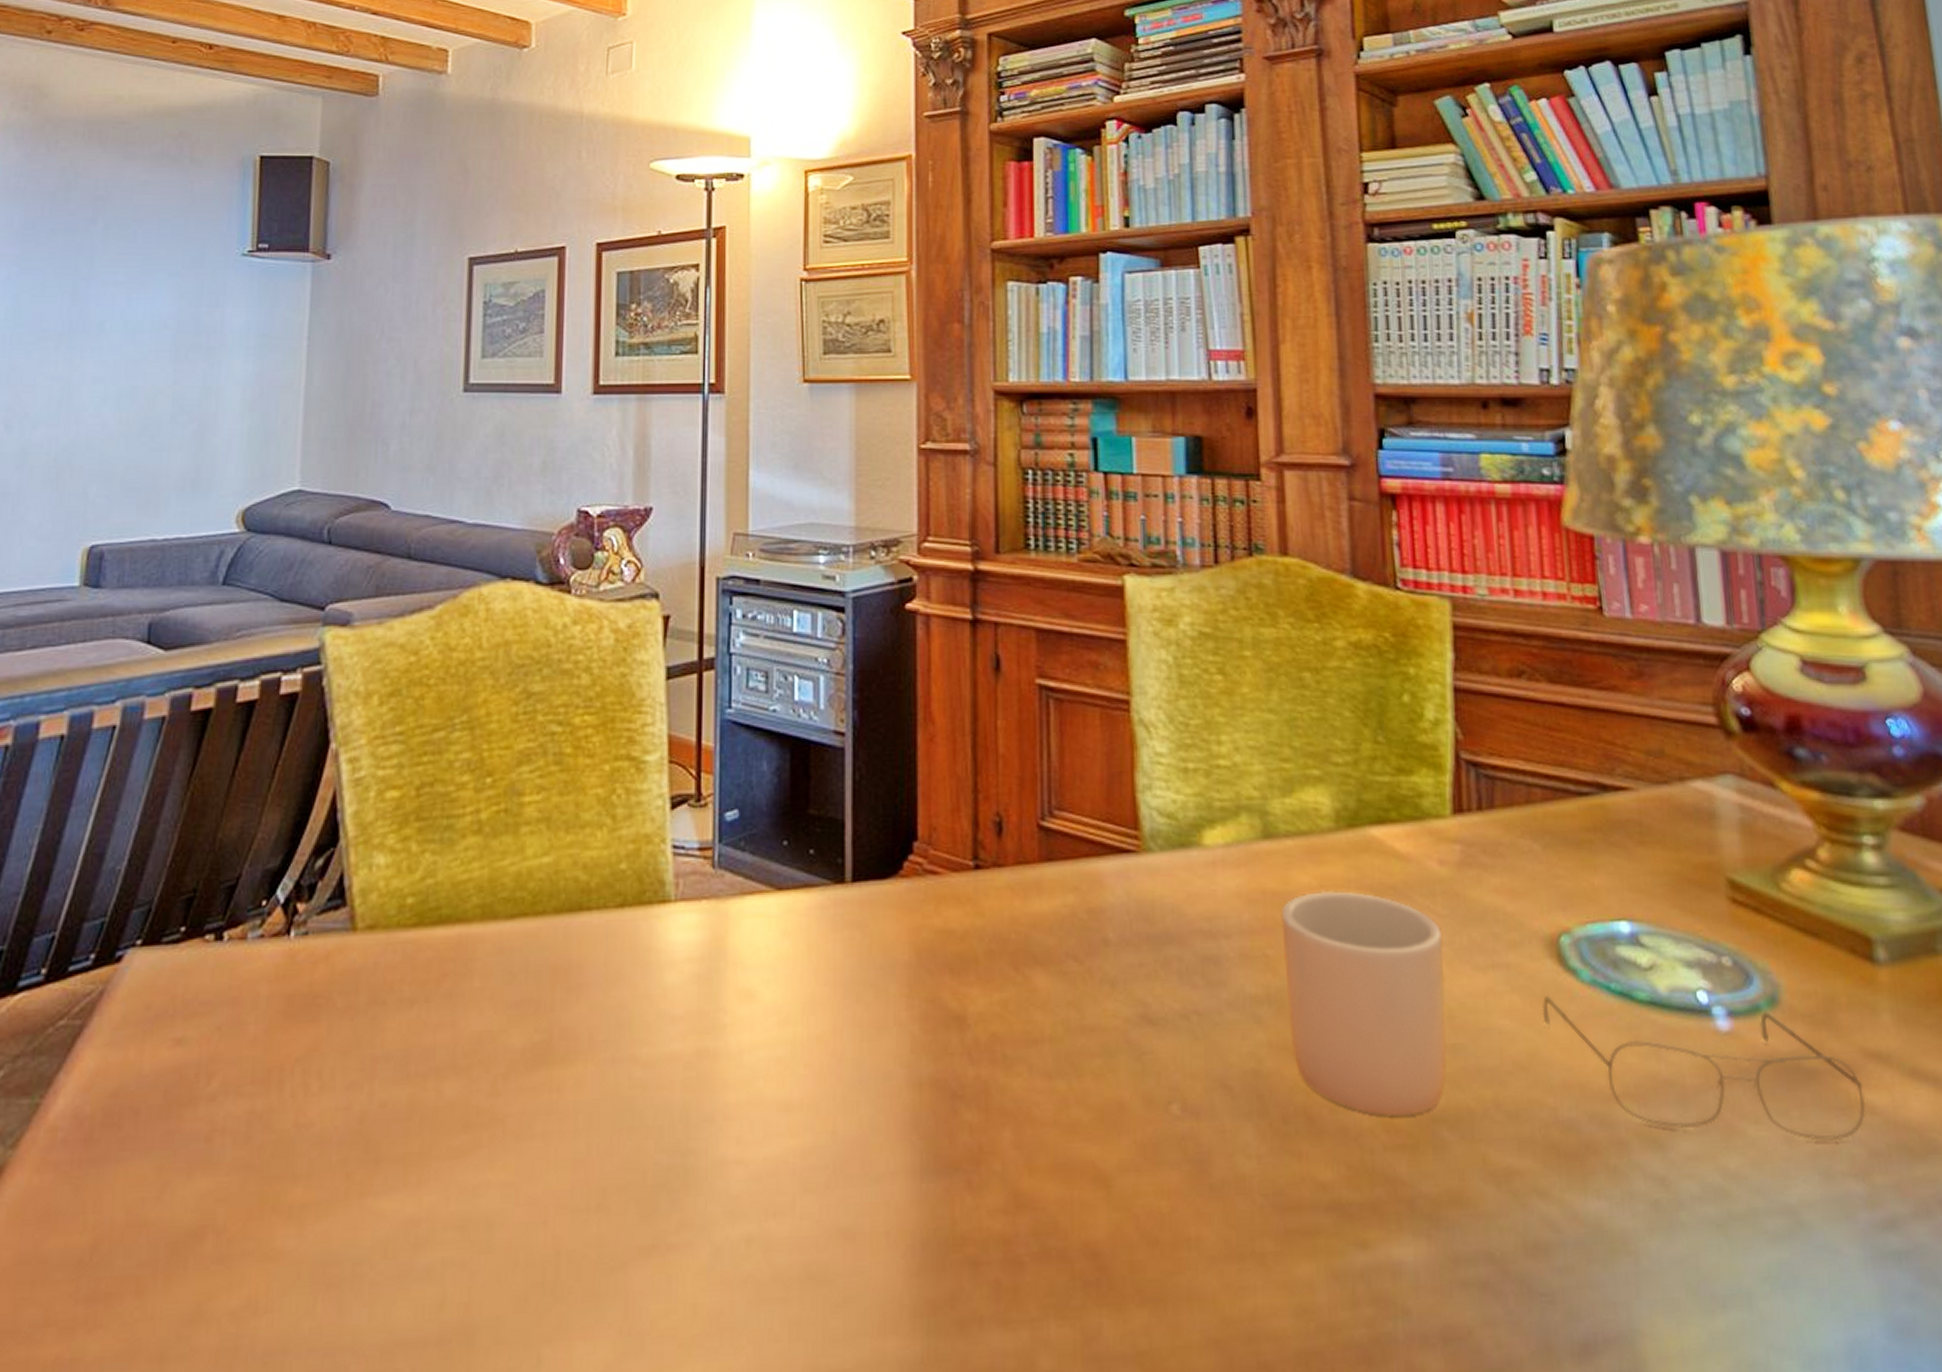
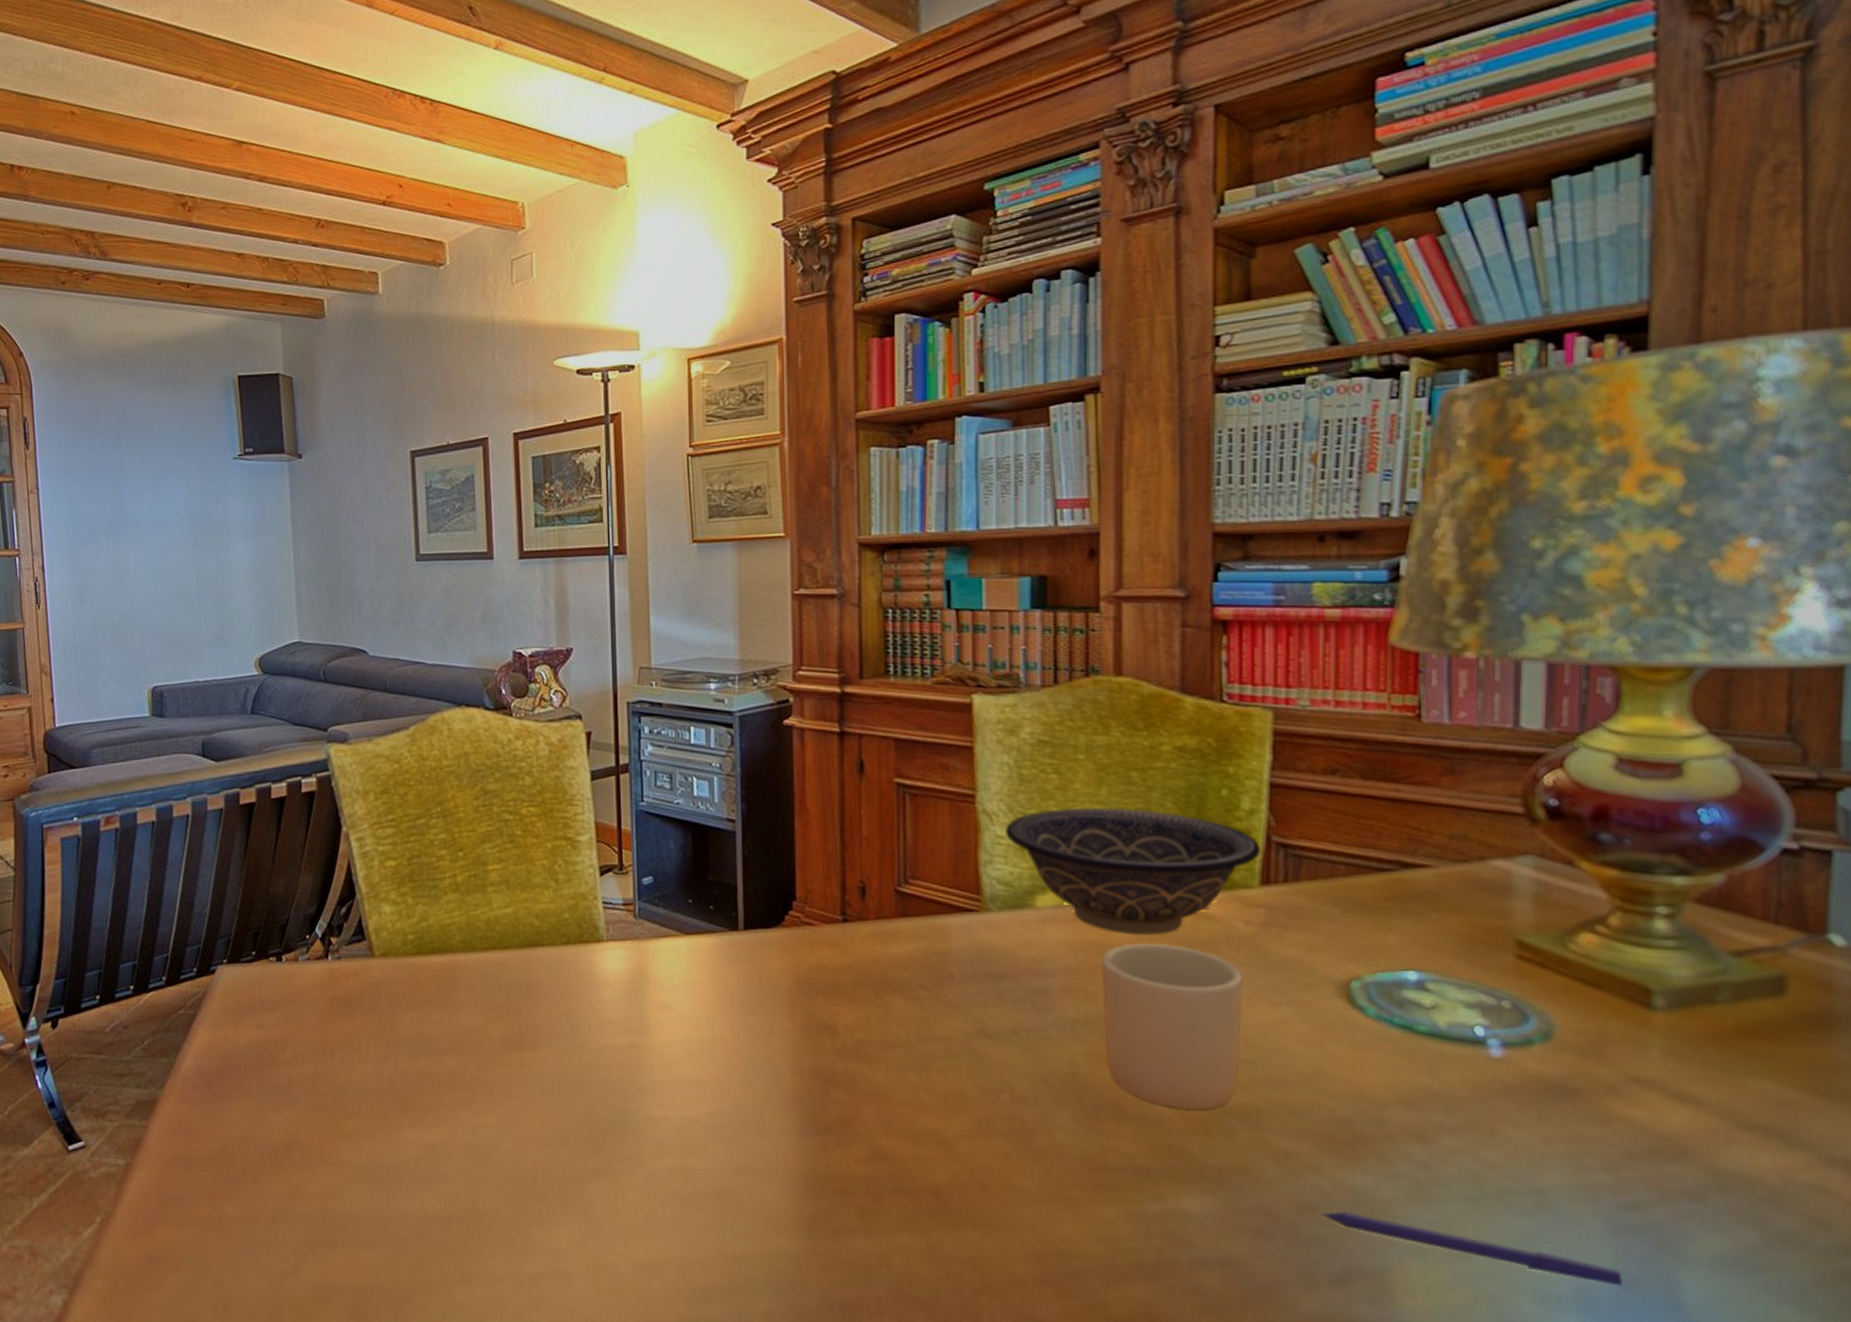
decorative bowl: none [1166,716,1450,880] -> present [1006,807,1260,935]
eyeglasses: present [1541,996,1866,1142] -> none [1328,1026,1624,1144]
pen: none [1554,1251,1895,1336] -> present [1321,1212,1623,1286]

